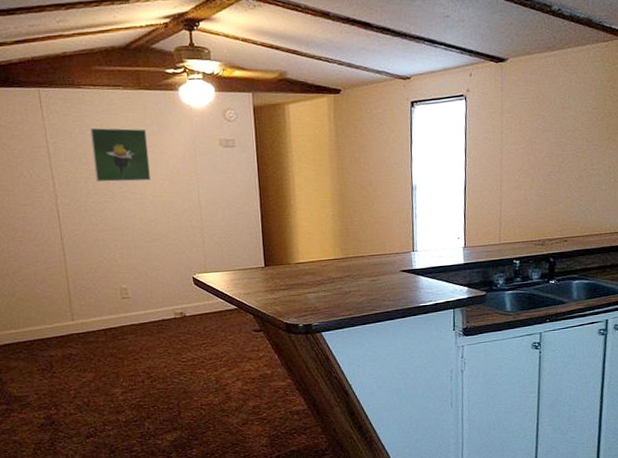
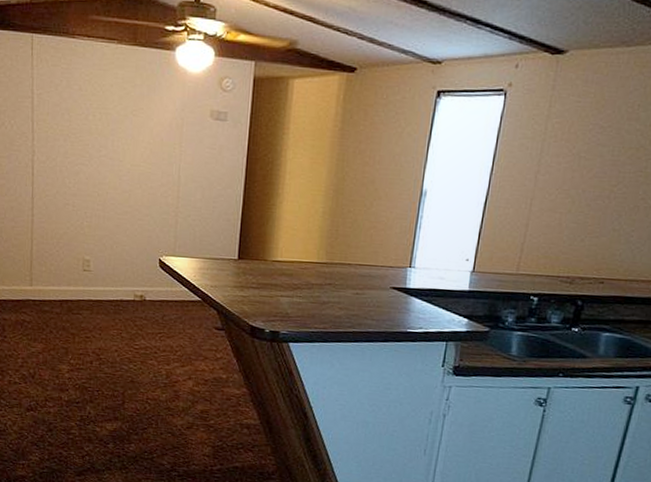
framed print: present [90,127,151,183] -> none [75,82,135,147]

